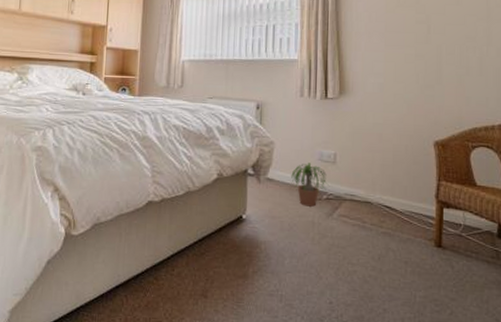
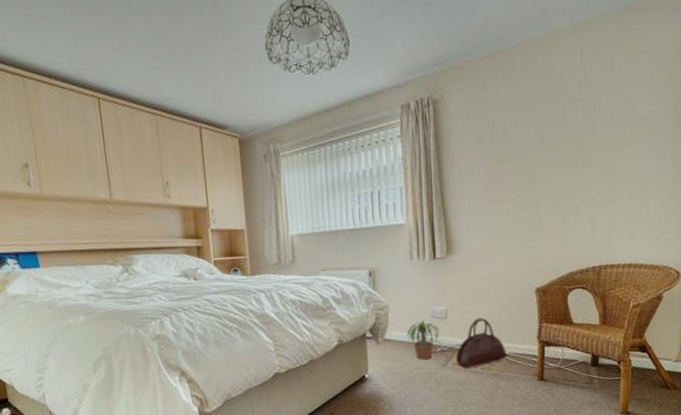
handbag: none [342,166,401,222] -> present [456,317,507,368]

